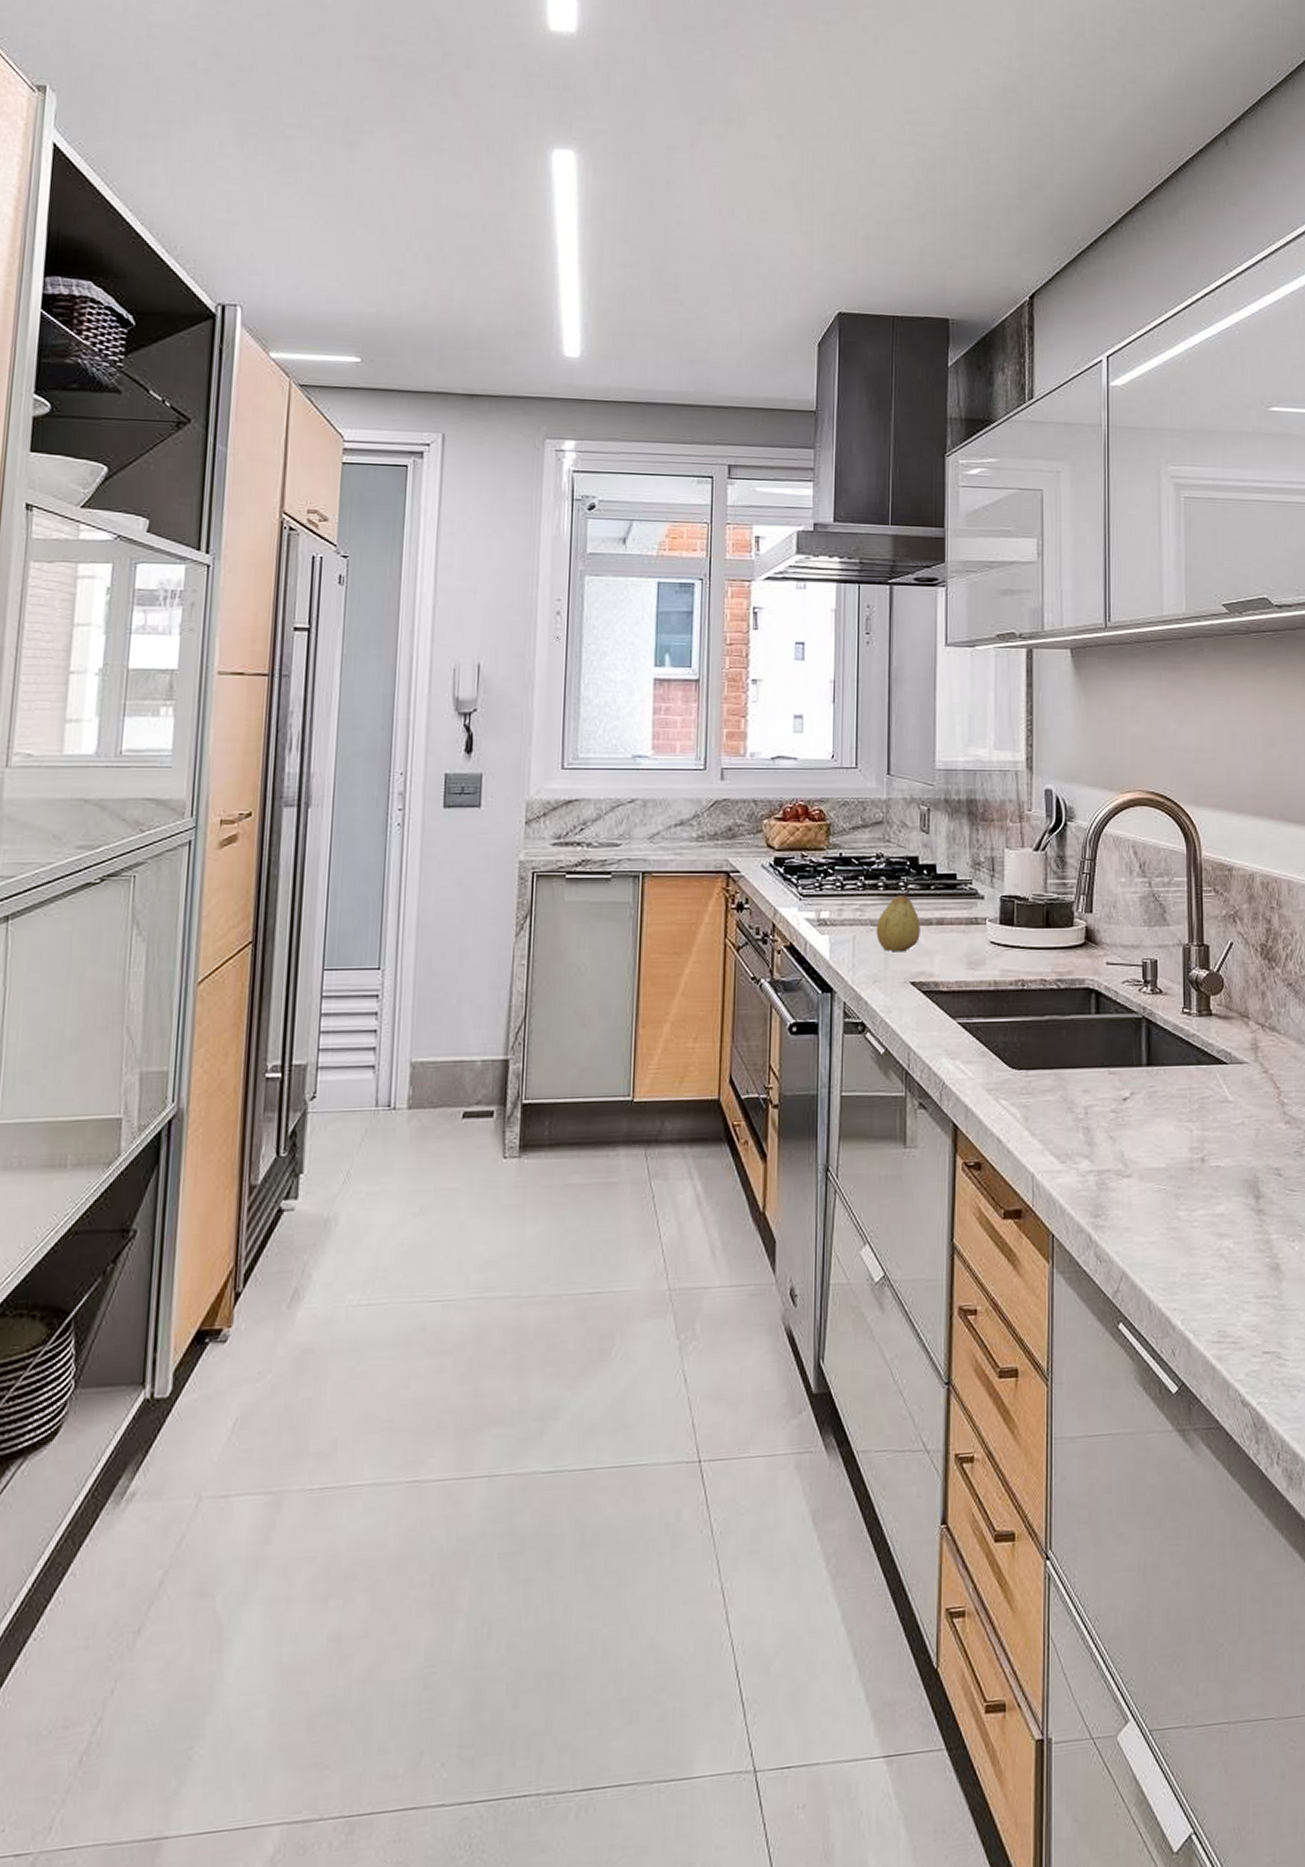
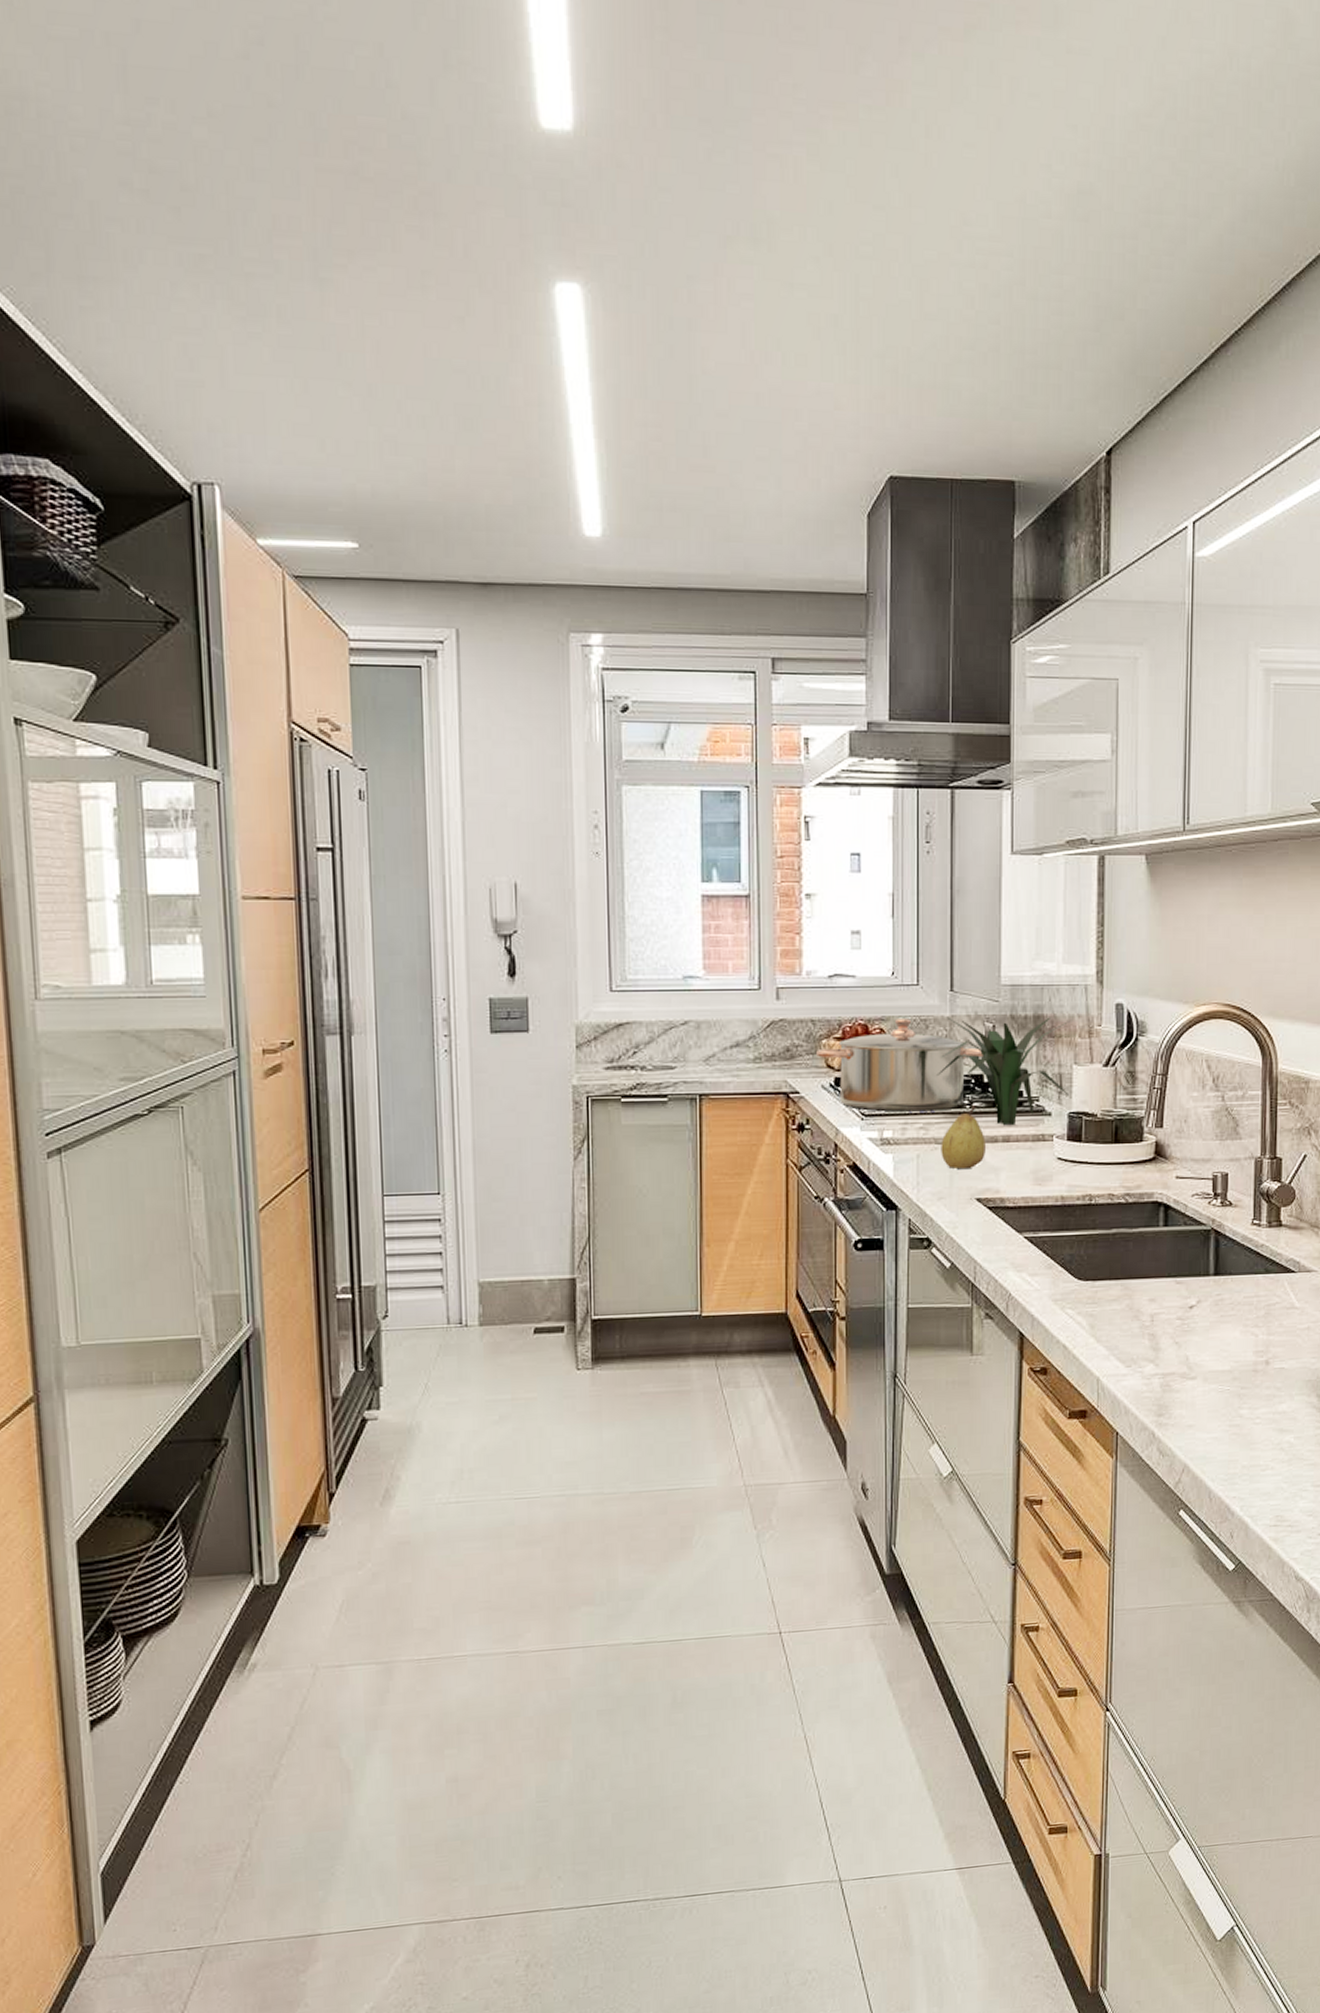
cooking pot: none [756,800,918,893] -> present [815,1019,983,1112]
plant: none [873,799,1002,909] -> present [936,1017,1071,1126]

